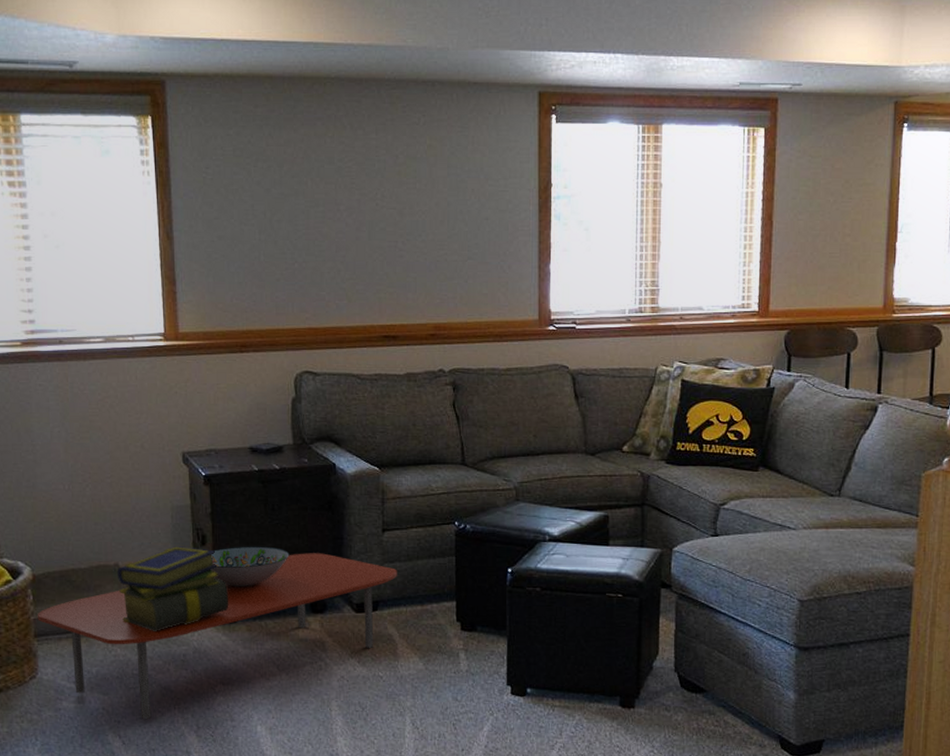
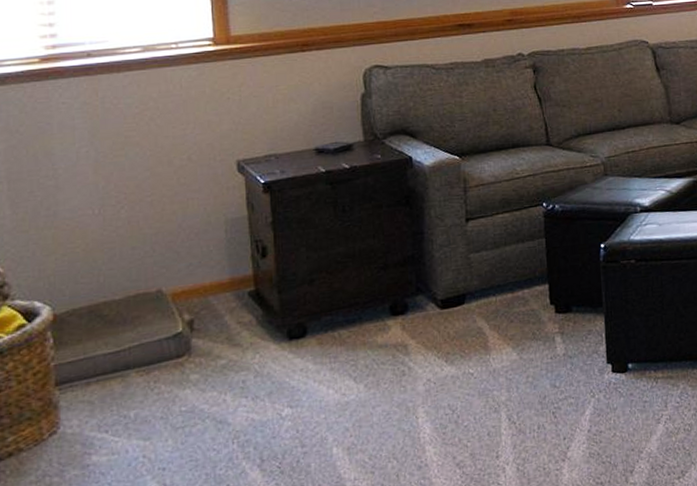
coffee table: present [37,553,397,720] -> none [58,250,484,462]
stack of books: present [116,546,229,631] -> none [159,261,296,360]
decorative bowl: present [210,546,290,588] -> none [273,250,364,299]

